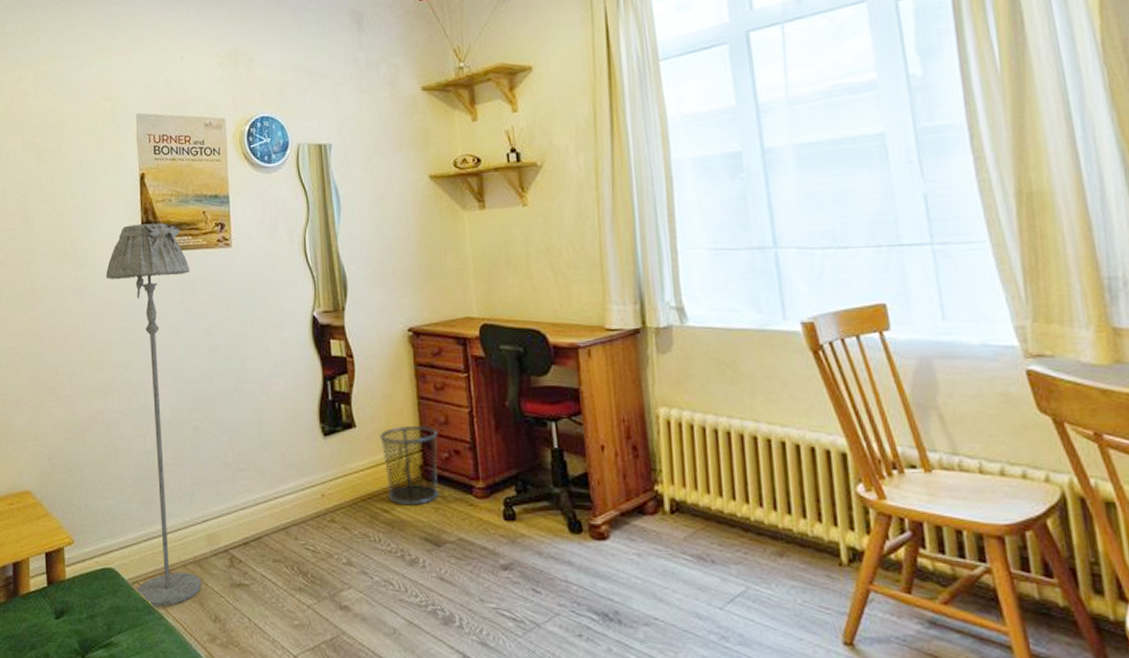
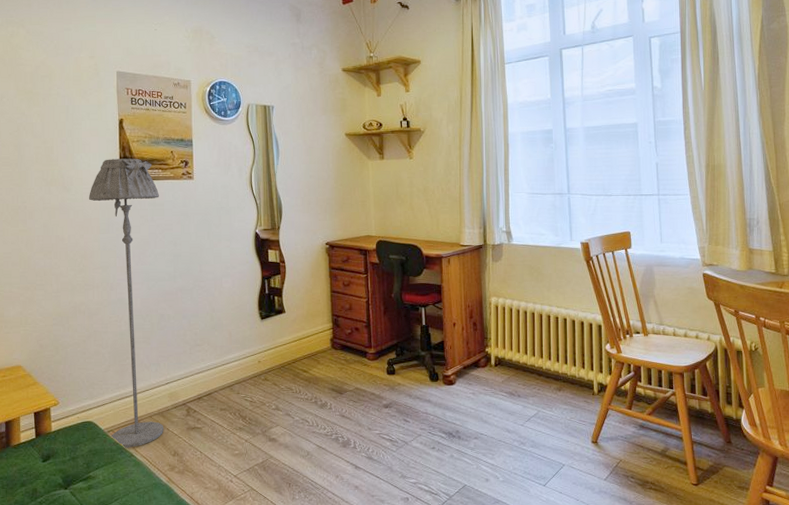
waste bin: present [380,425,439,506] -> none [302,310,344,367]

